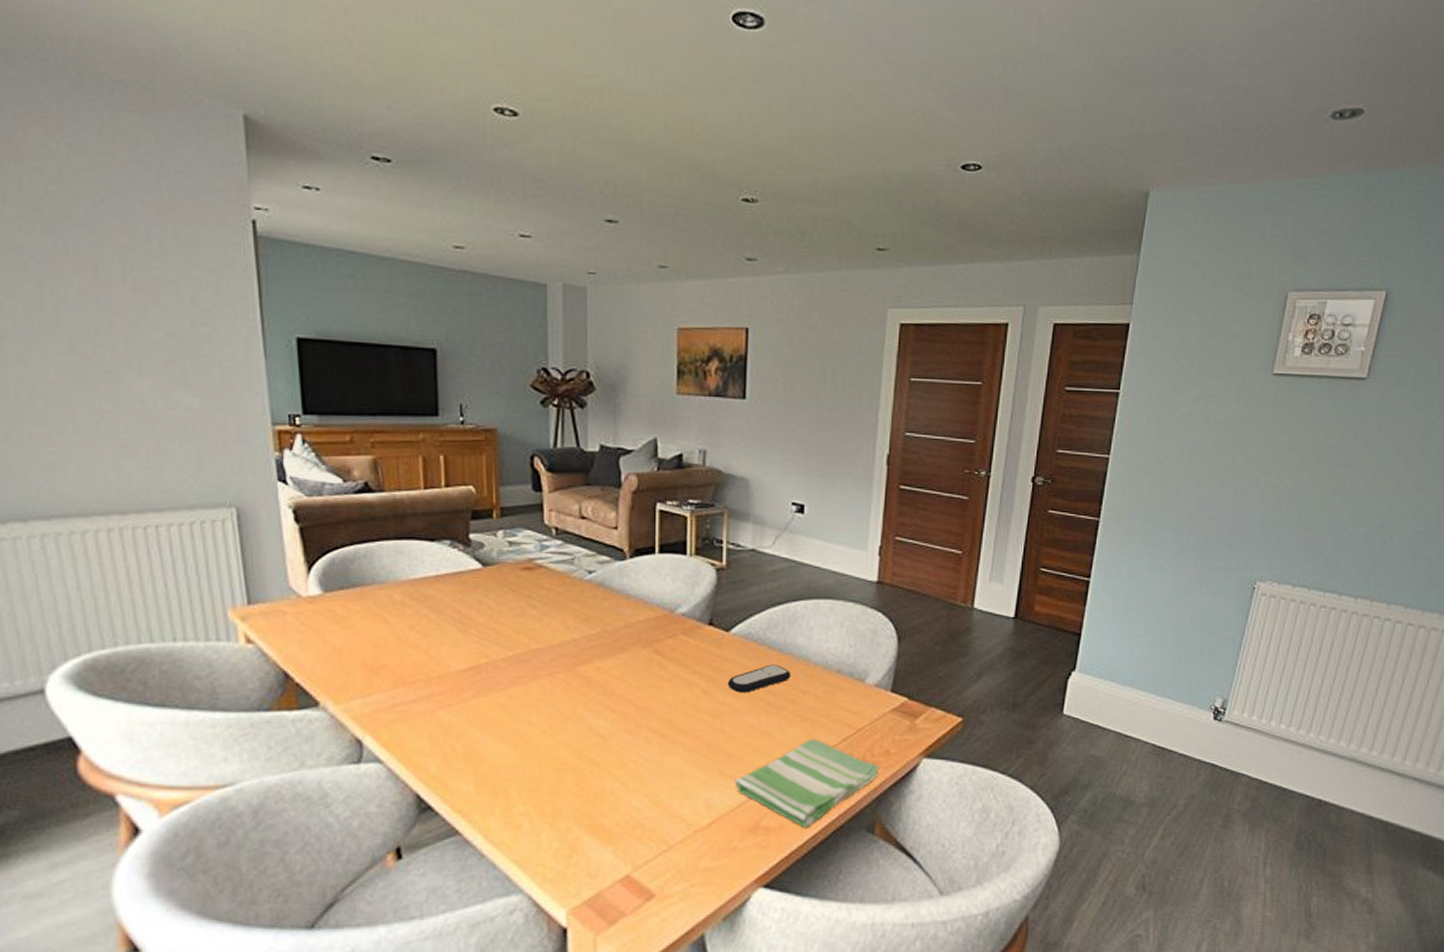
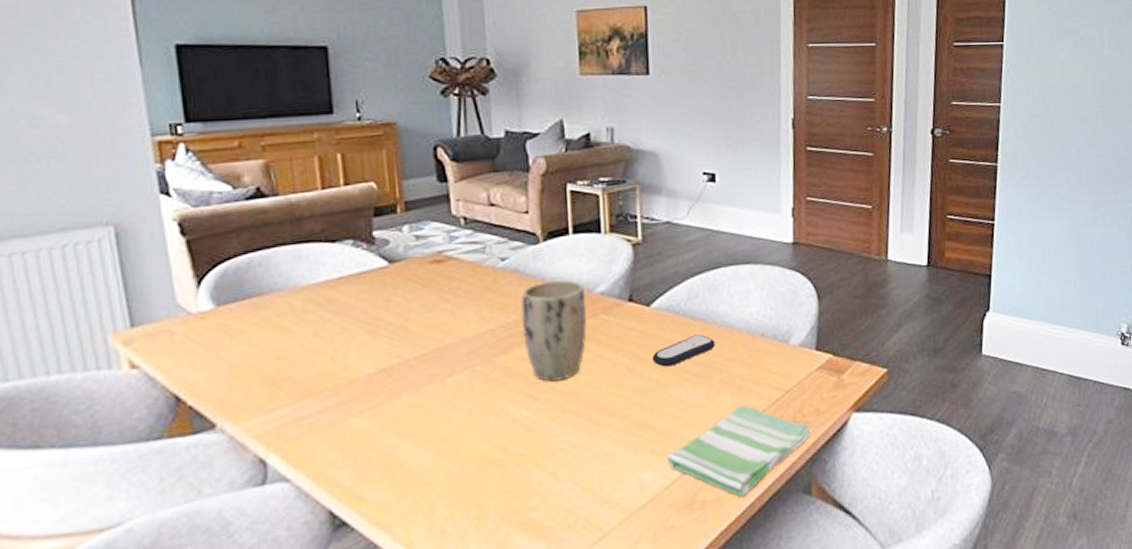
plant pot: none [603,598,667,696] -> present [520,280,587,382]

